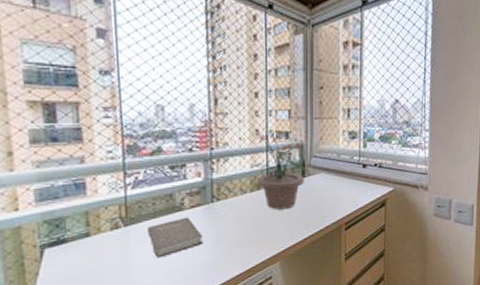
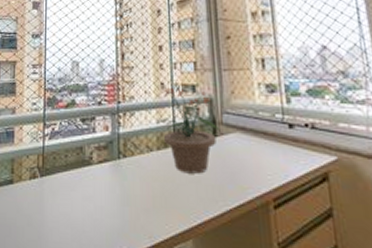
book: present [148,217,204,258] -> none [60,172,111,215]

